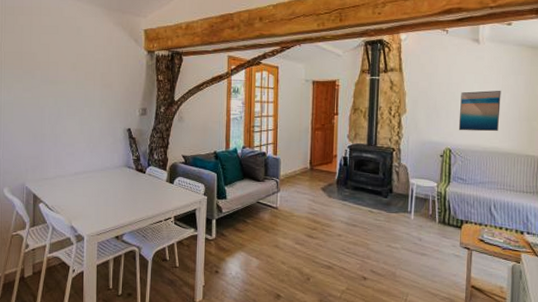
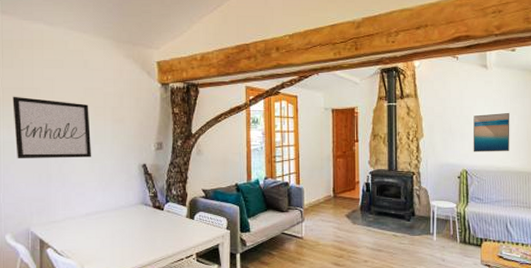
wall art: none [13,59,82,120] -> present [12,96,92,158]

